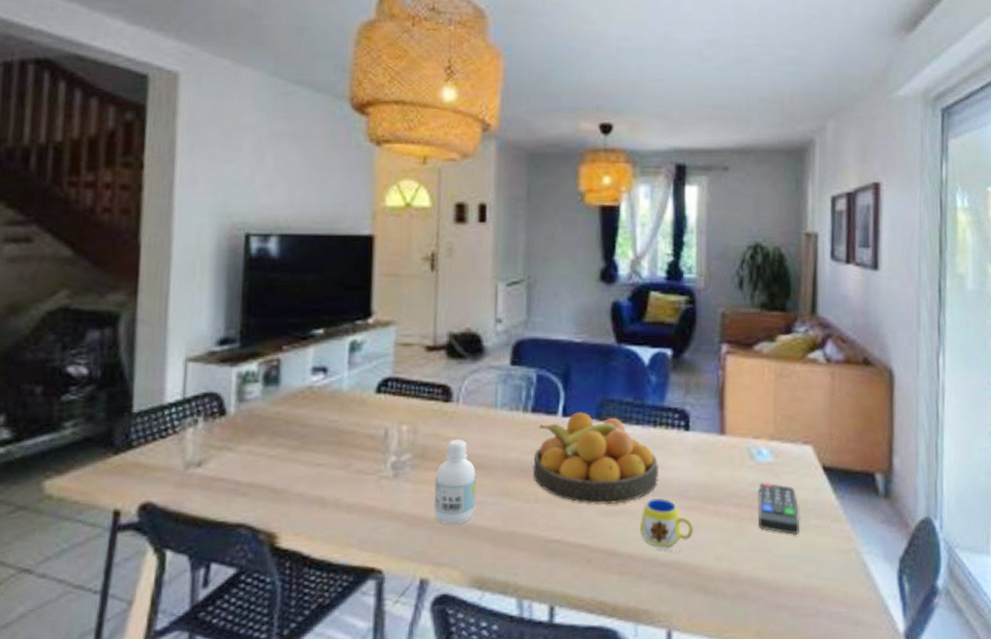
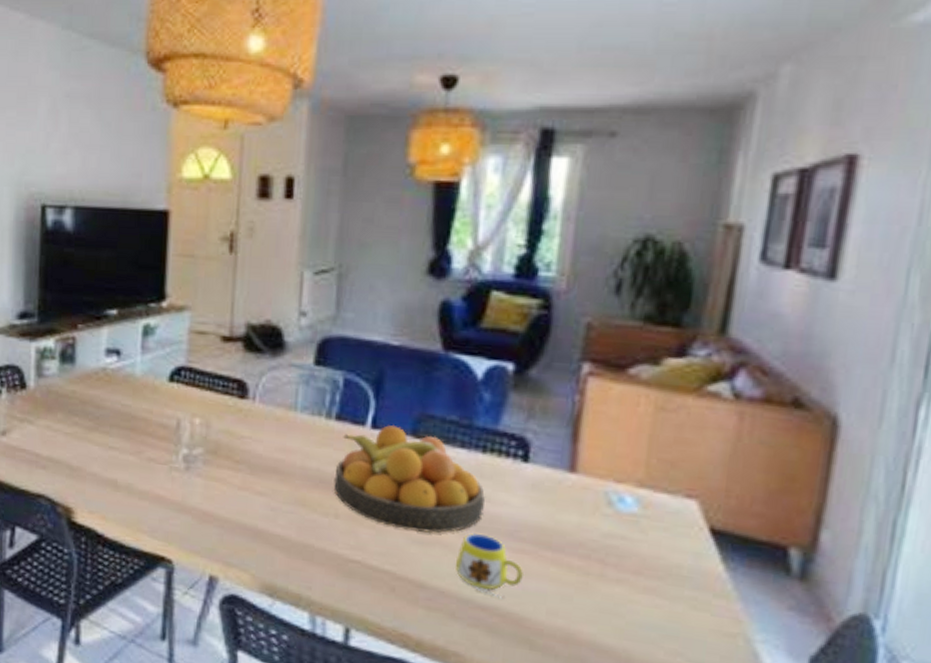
bottle: present [434,439,476,525] -> none [225,438,271,528]
remote control: present [757,482,799,535] -> none [610,535,669,604]

